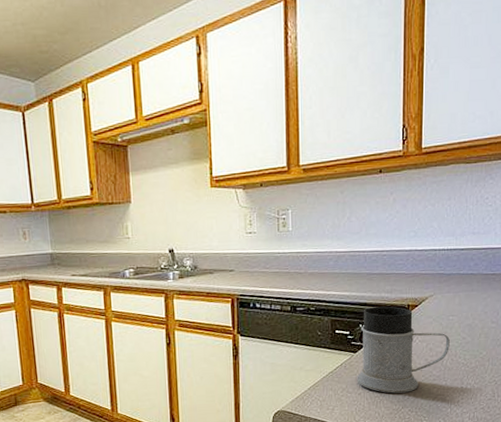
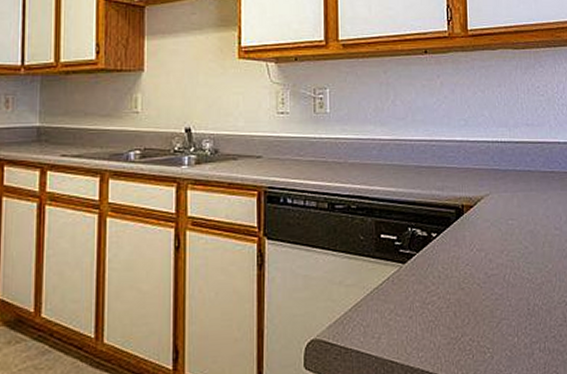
mug: present [357,306,450,394] -> none [407,206,511,317]

